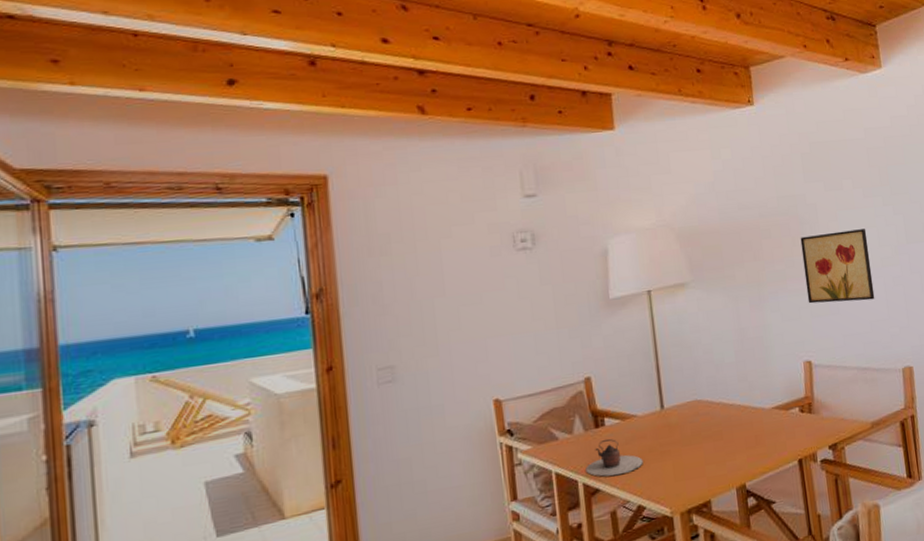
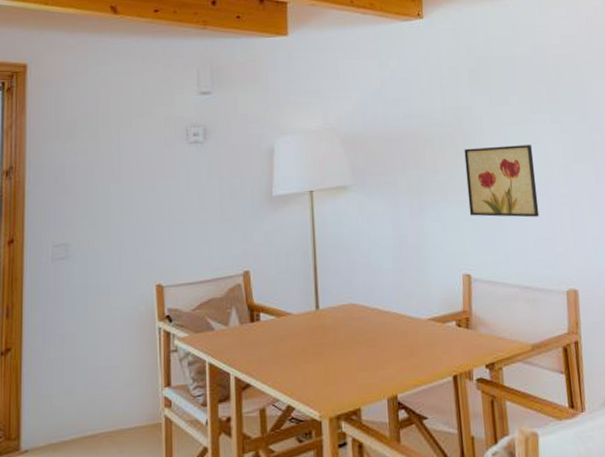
teapot: present [585,438,643,477] -> none [238,334,295,373]

